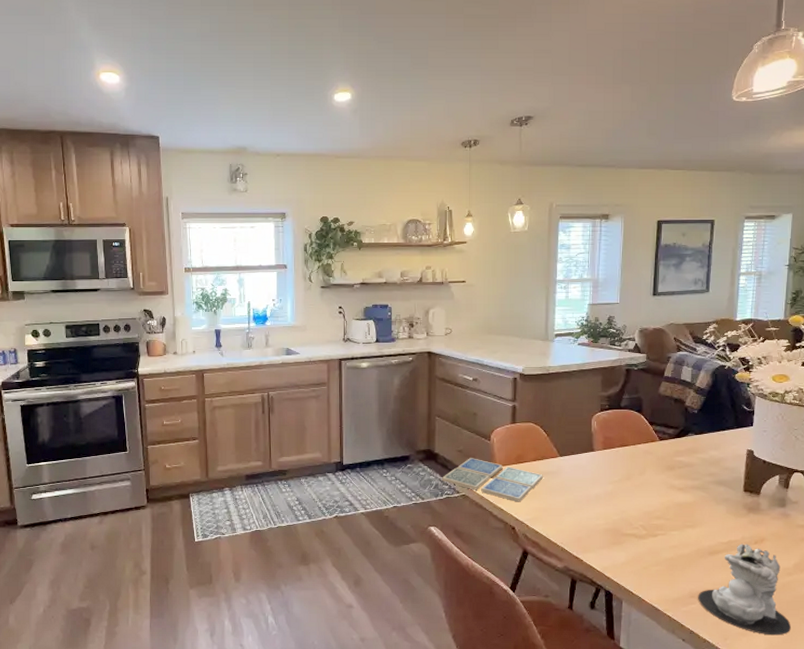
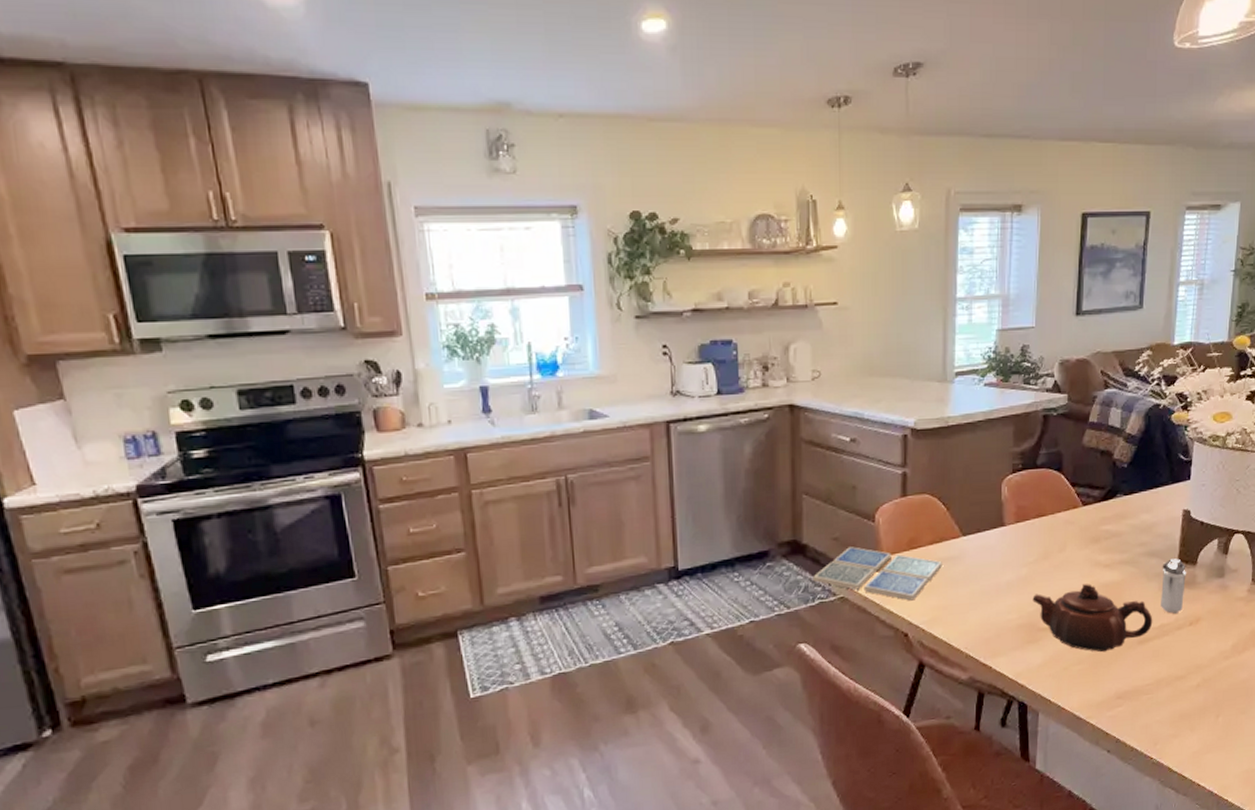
teapot: none [617,502,722,558] -> present [1032,584,1153,653]
candle: present [698,544,791,636] -> none [1125,626,1226,733]
shaker: none [728,488,752,533] -> present [1161,558,1187,614]

